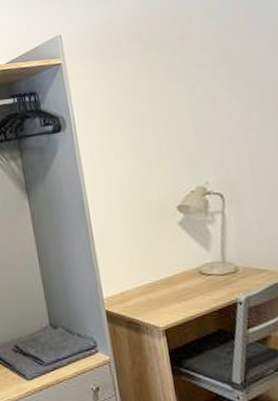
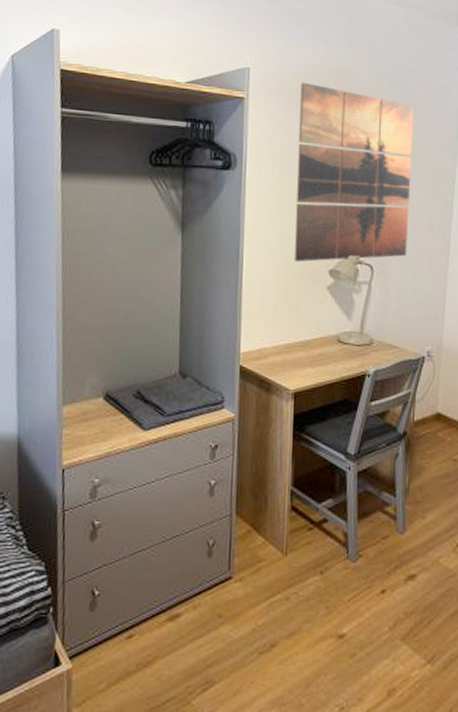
wall art: none [113,26,258,205] -> present [294,82,414,262]

